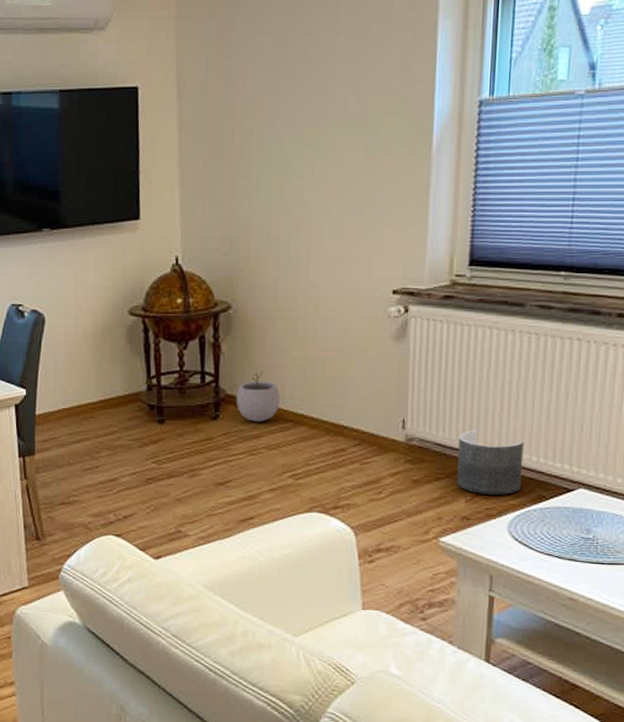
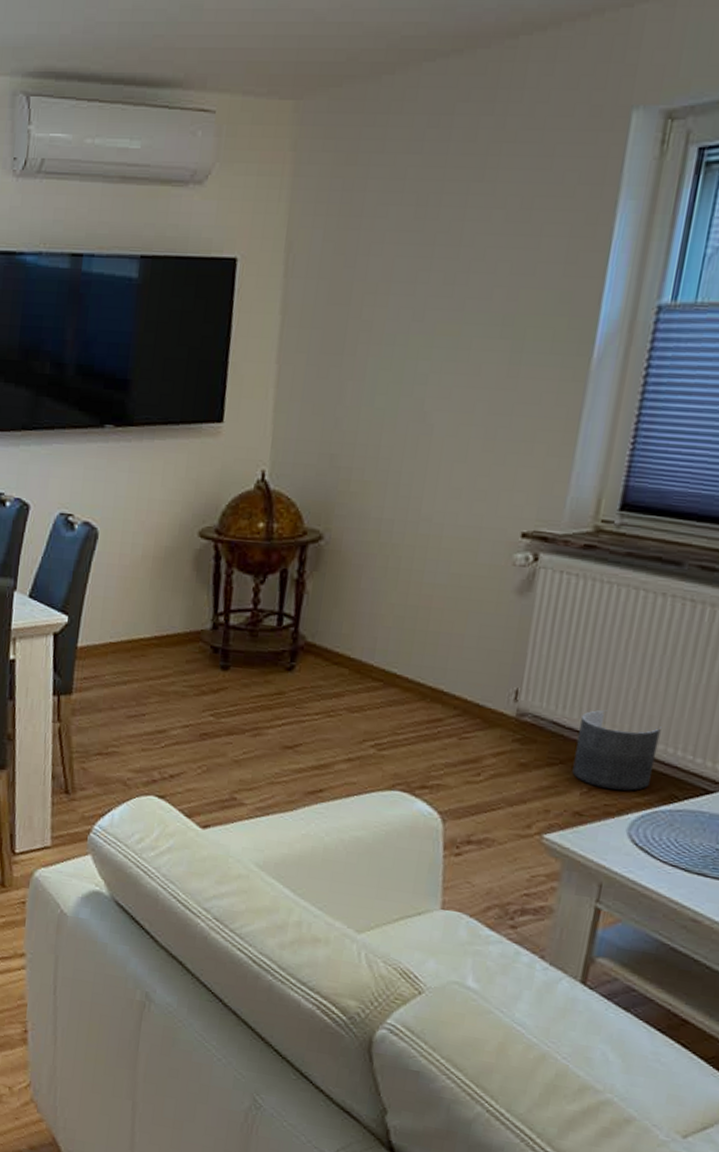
plant pot: present [236,371,281,422] -> none [317,618,371,679]

